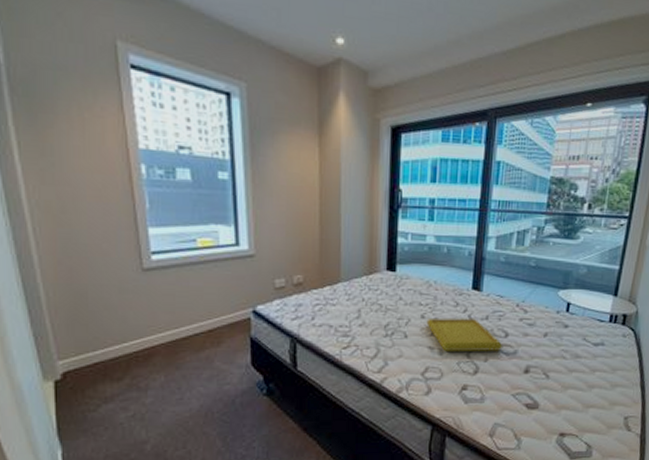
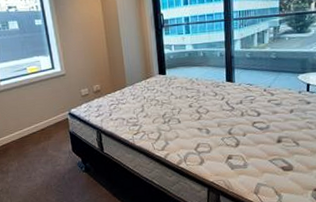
serving tray: present [426,318,503,352] -> none [194,103,257,131]

